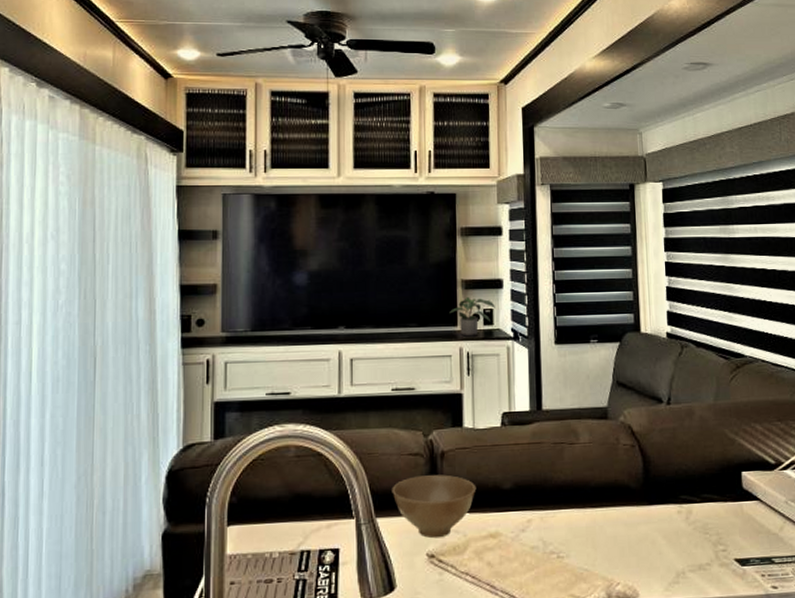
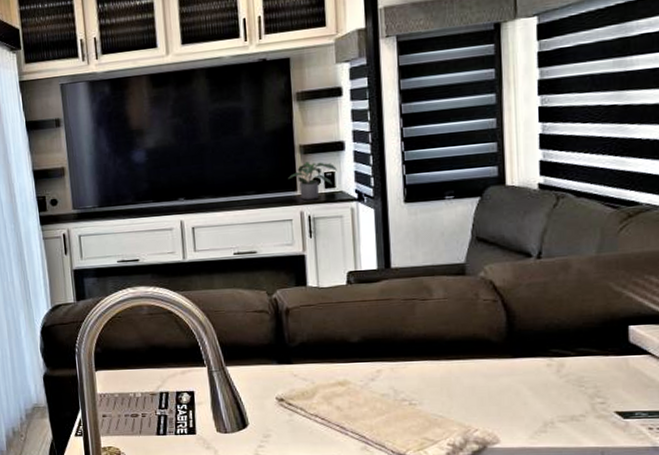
bowl: present [392,474,477,538] -> none [239,329,323,384]

